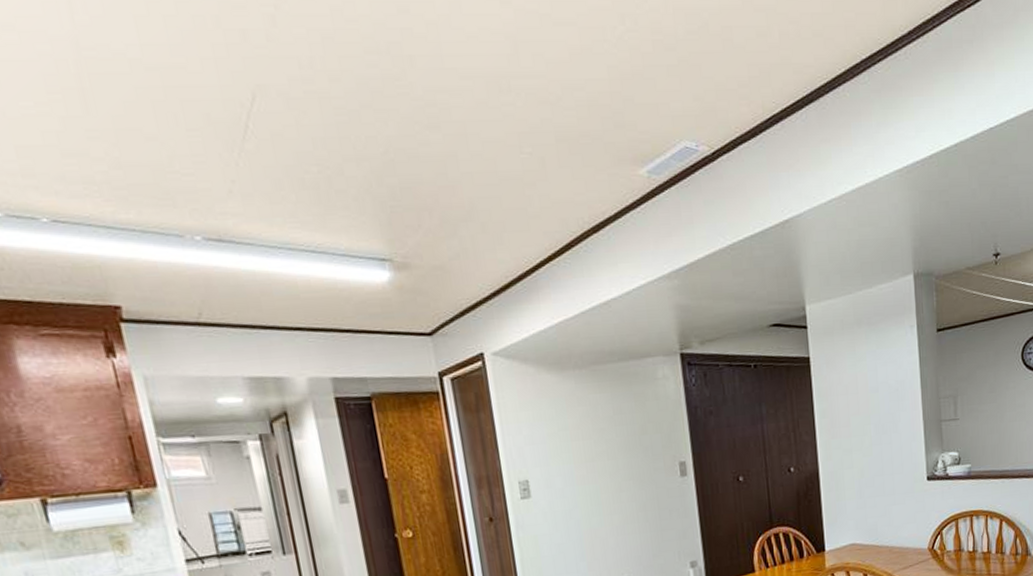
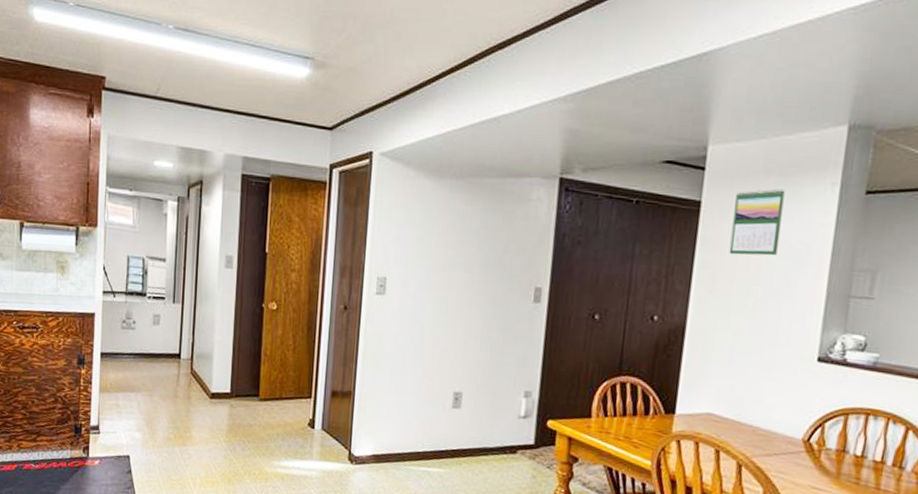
calendar: none [837,336,880,401] -> present [729,188,785,256]

